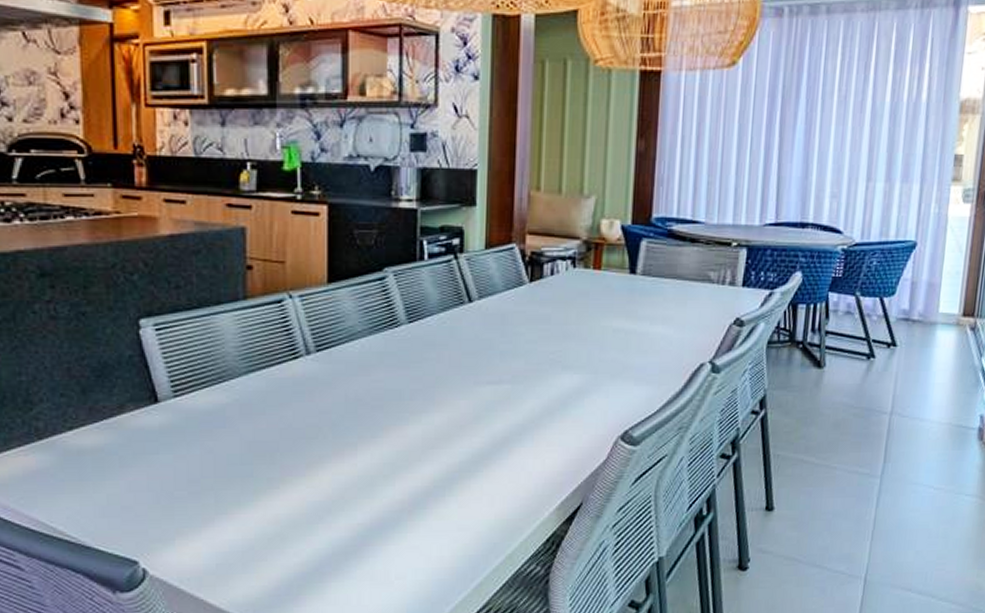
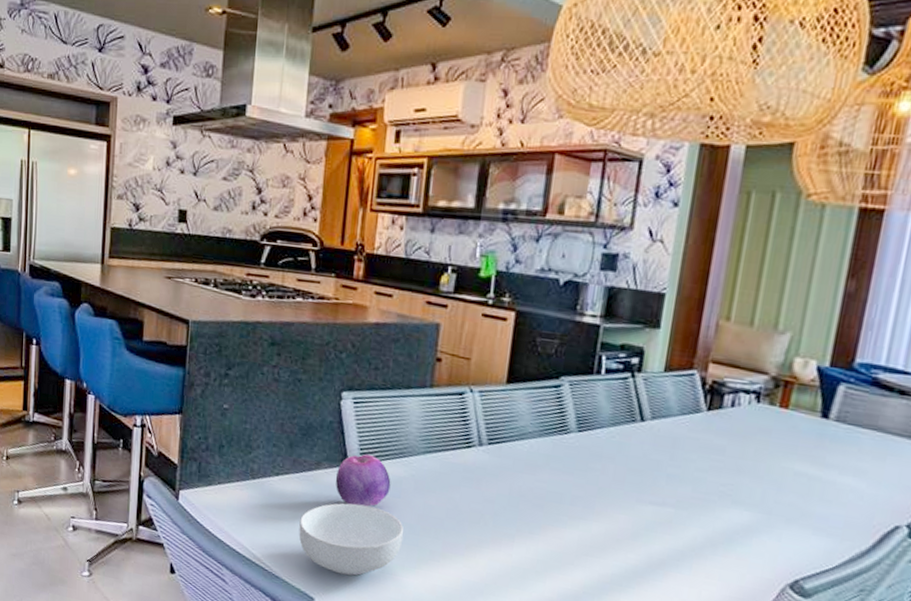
cereal bowl: none [107,443,235,527] -> present [298,503,404,576]
fruit: none [144,386,213,447] -> present [335,454,391,507]

